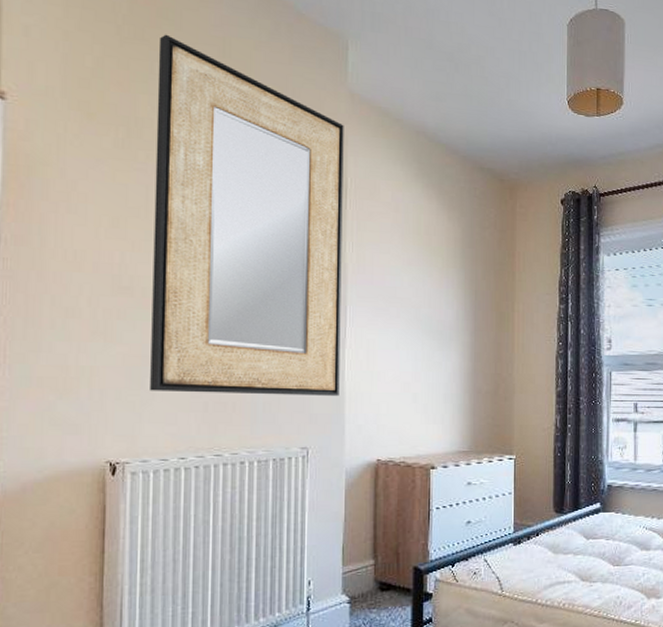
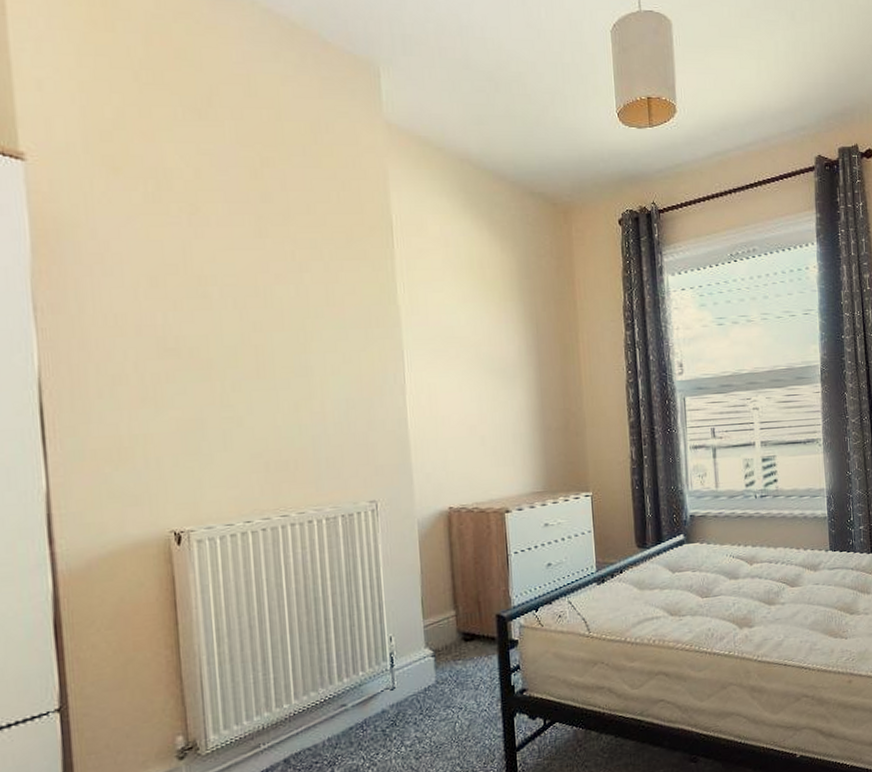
home mirror: present [150,34,344,396] -> none [179,76,404,455]

